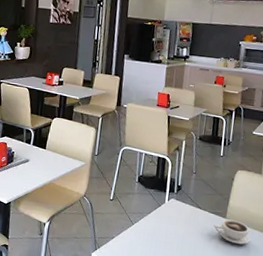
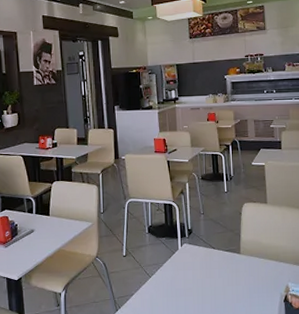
cappuccino: present [213,219,250,245] -> none [229,254,267,278]

